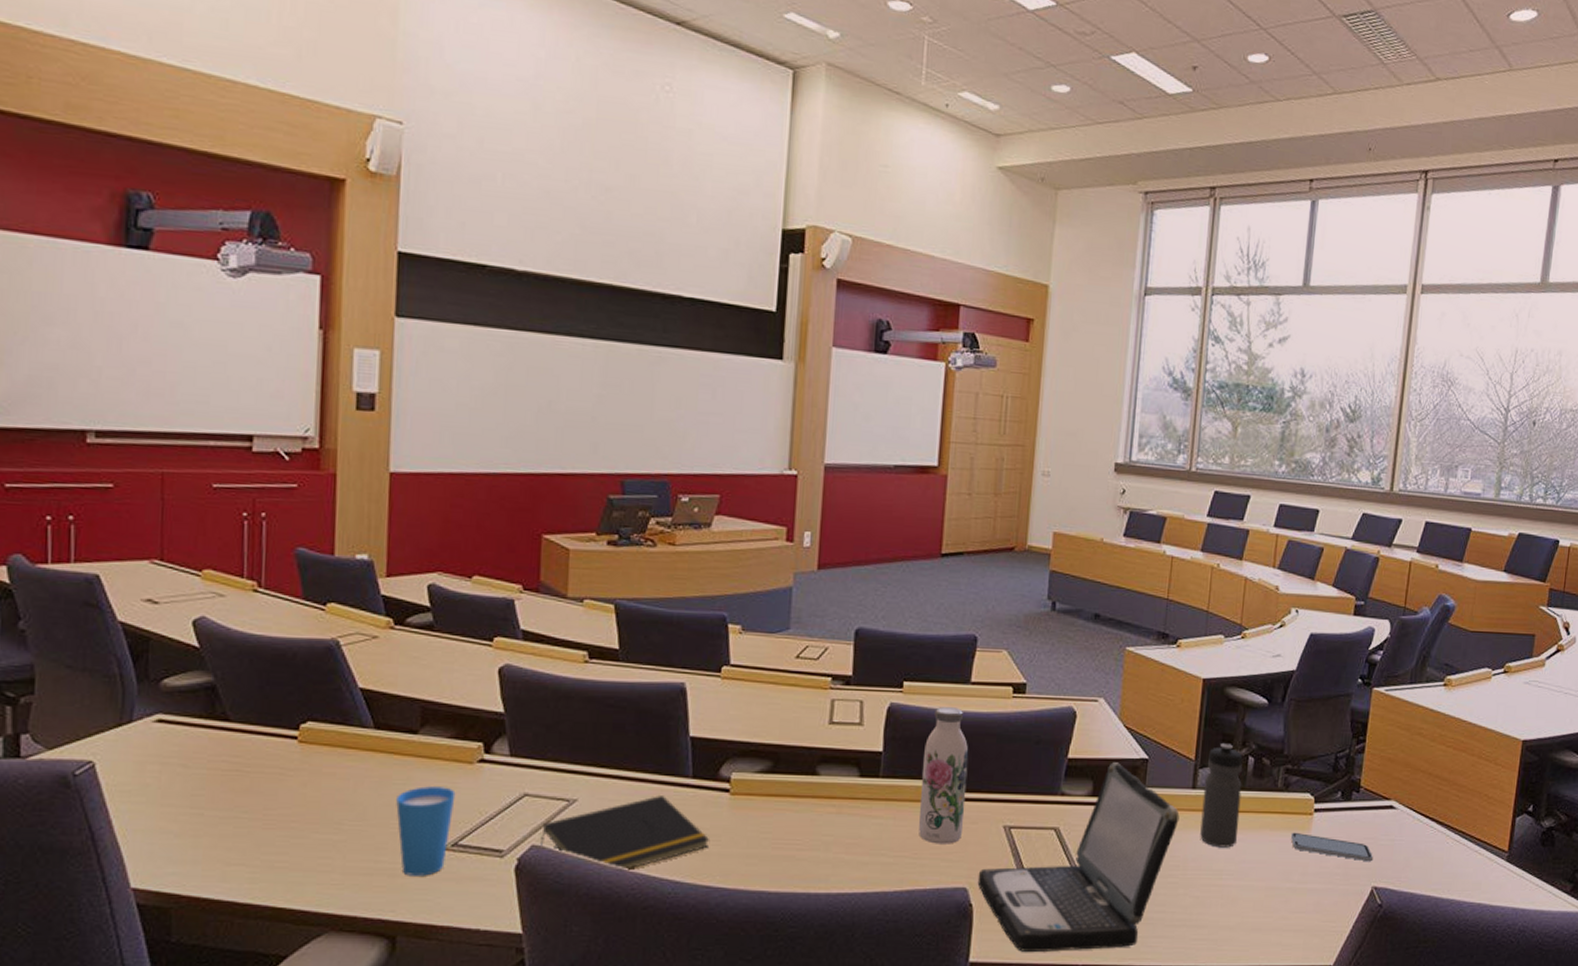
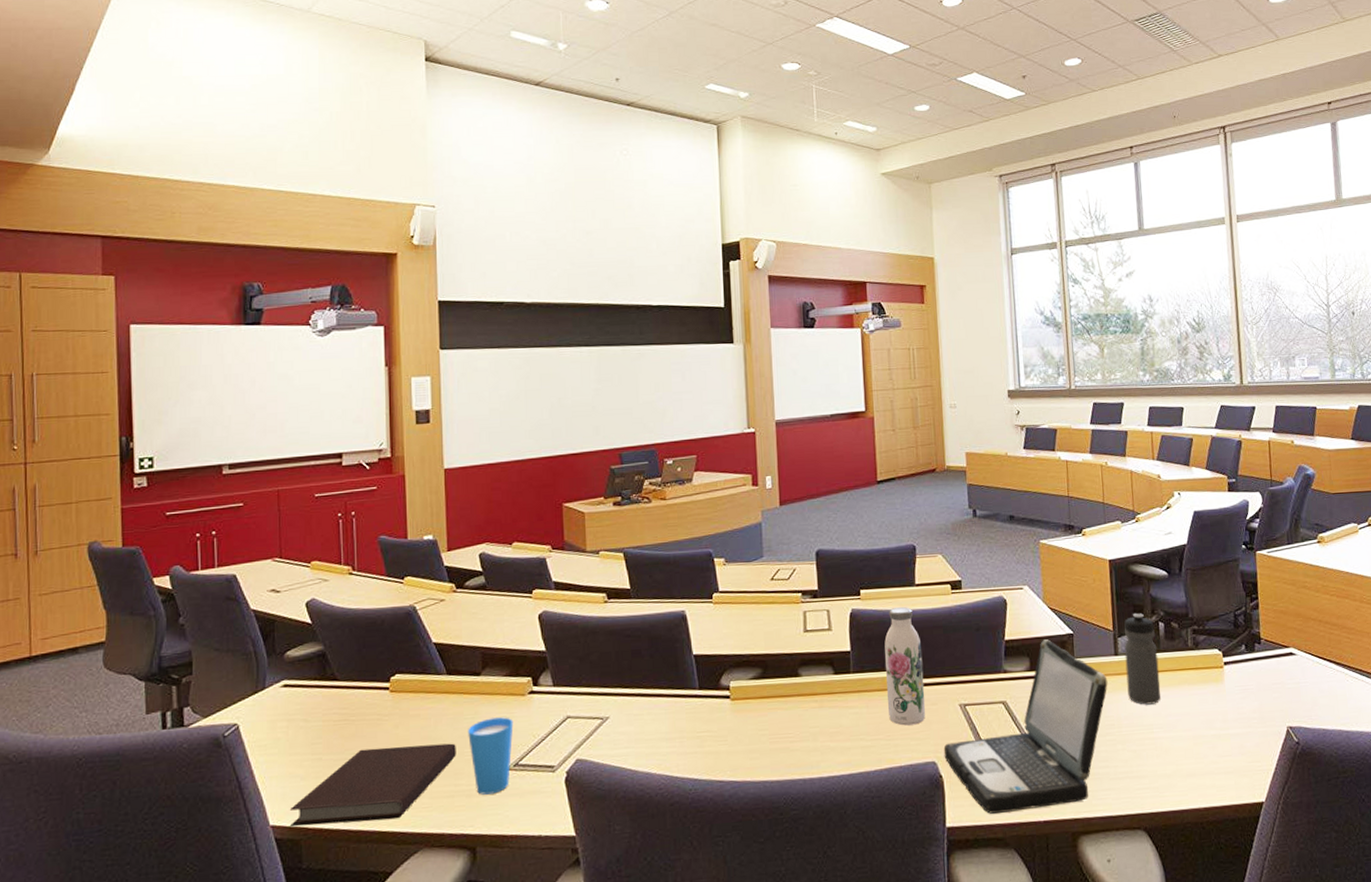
notebook: none [158,808,380,895] -> present [290,743,456,827]
notepad: present [539,794,710,871] -> none [582,706,719,775]
smartphone: present [1290,832,1373,862] -> none [1207,684,1283,705]

